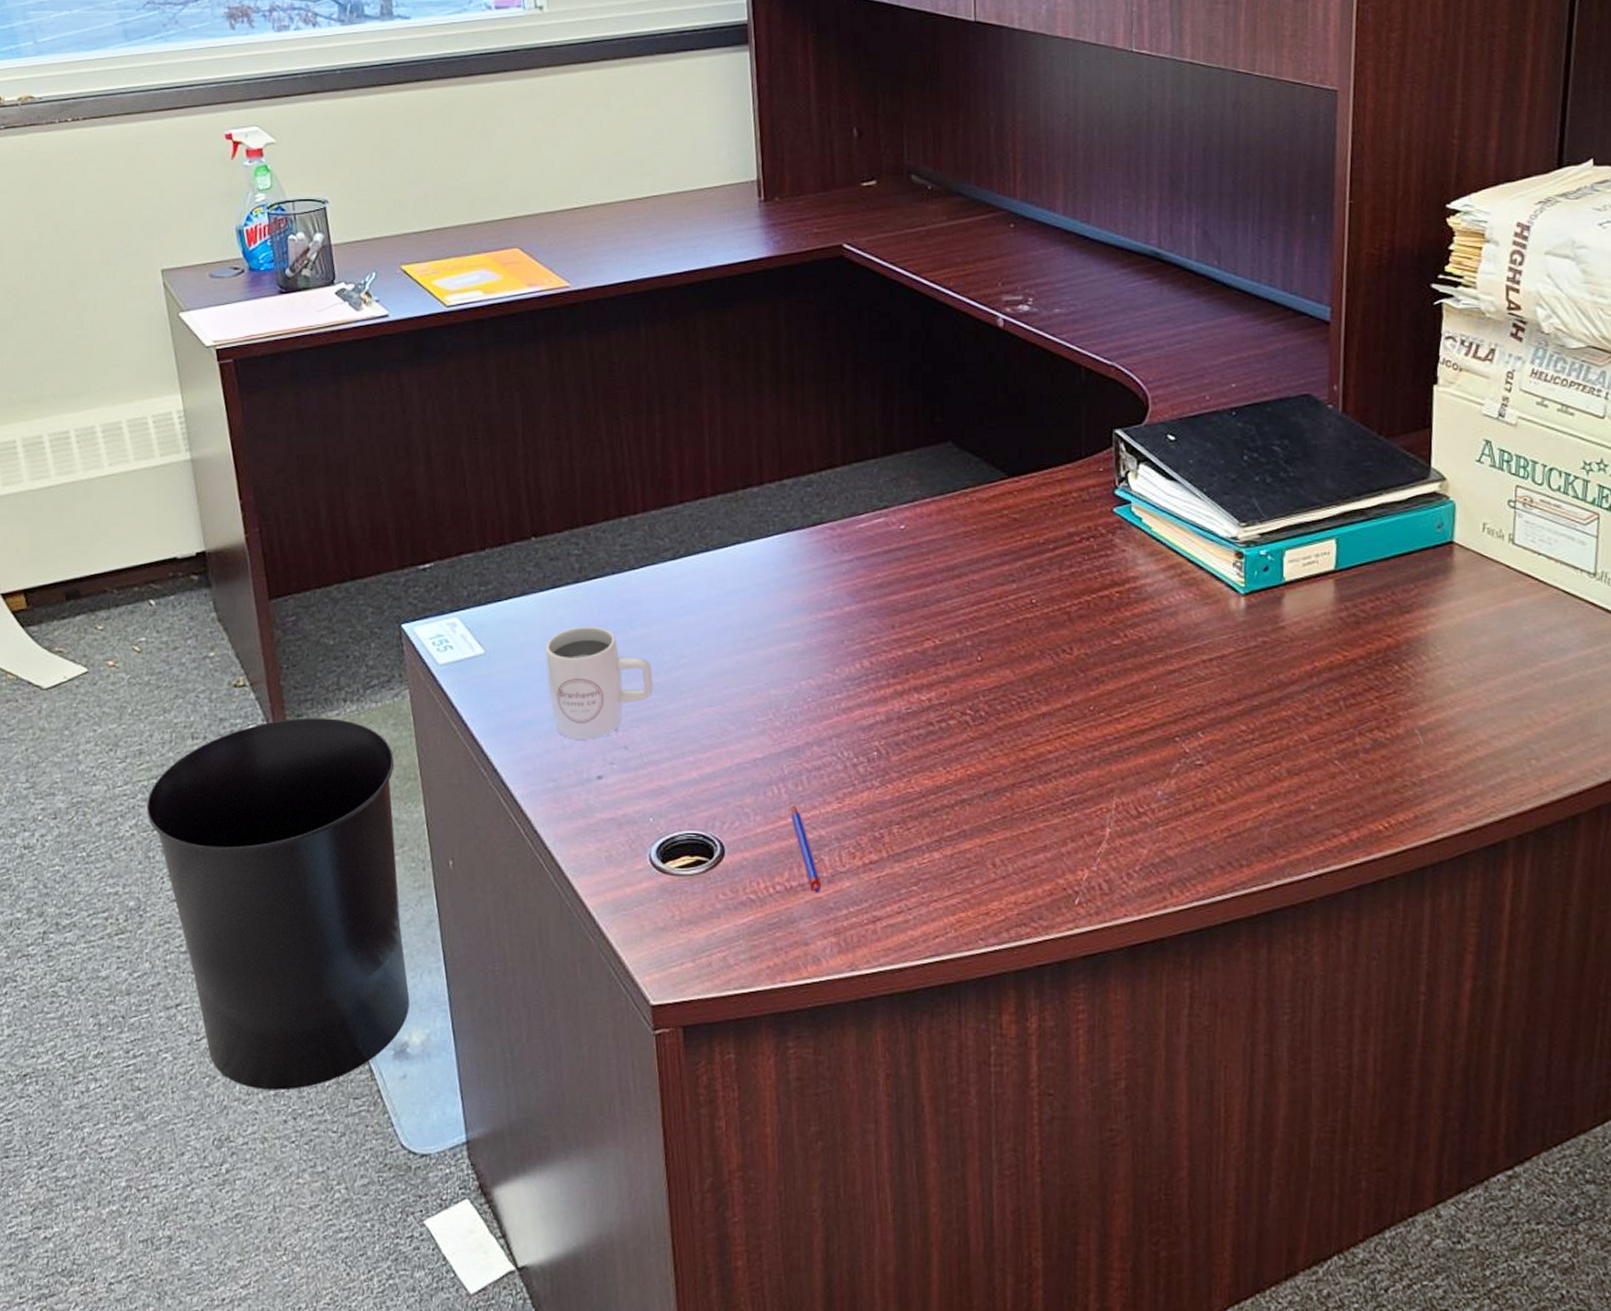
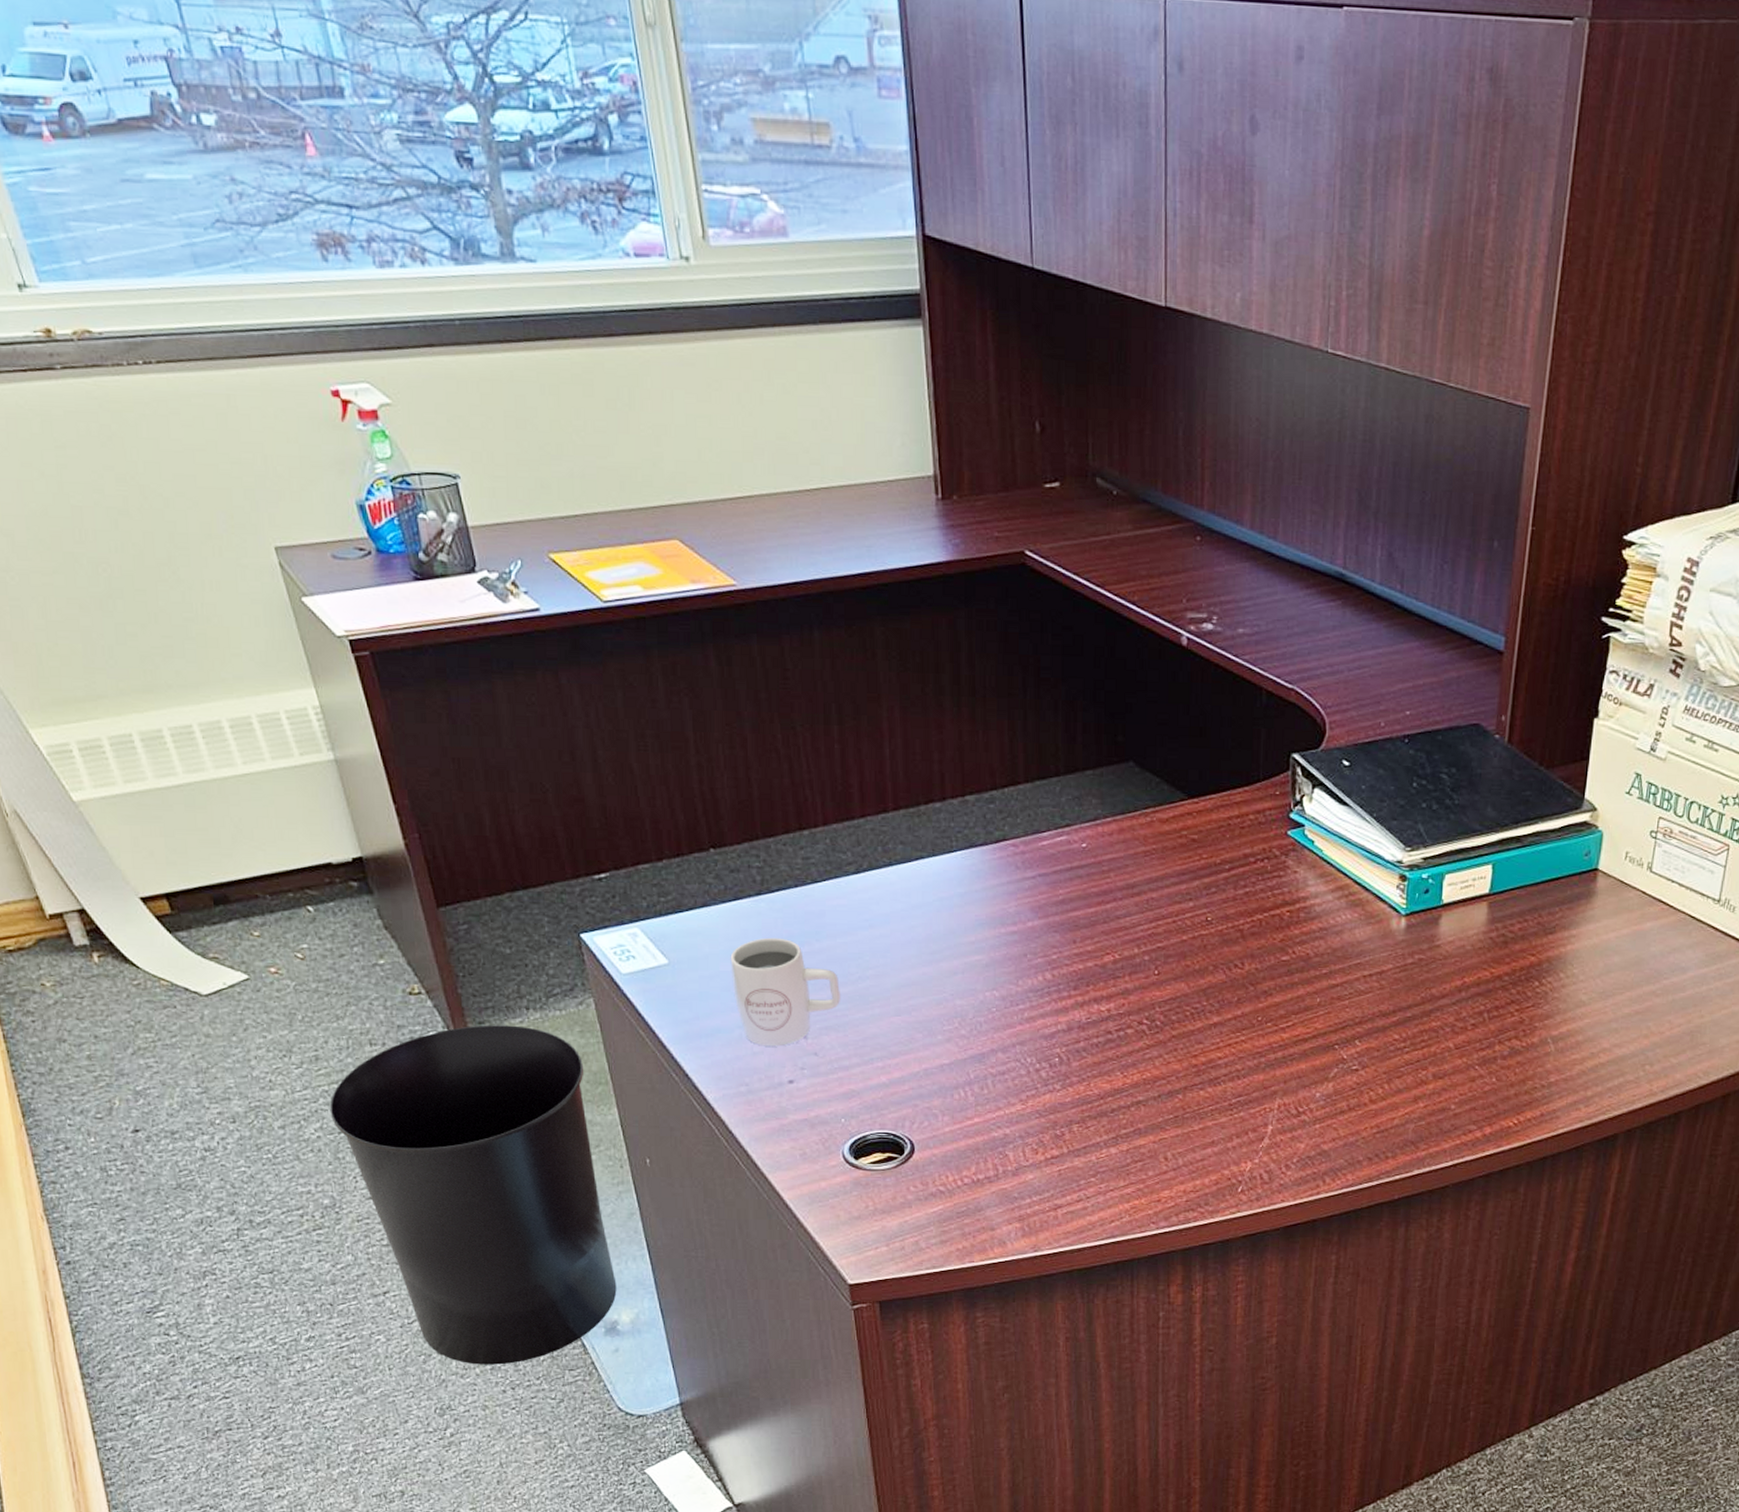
pen: present [791,805,822,894] -> none [977,1106,1007,1185]

